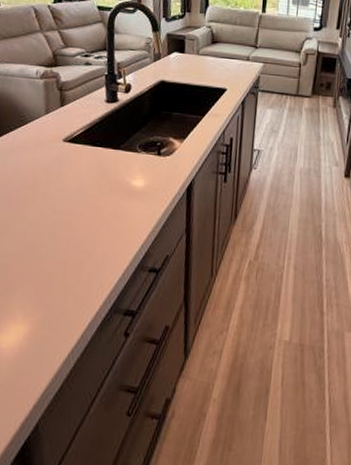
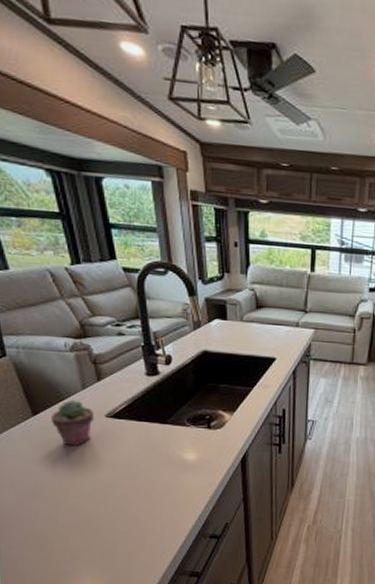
potted succulent: none [12,123,53,170] -> present [51,399,95,446]

